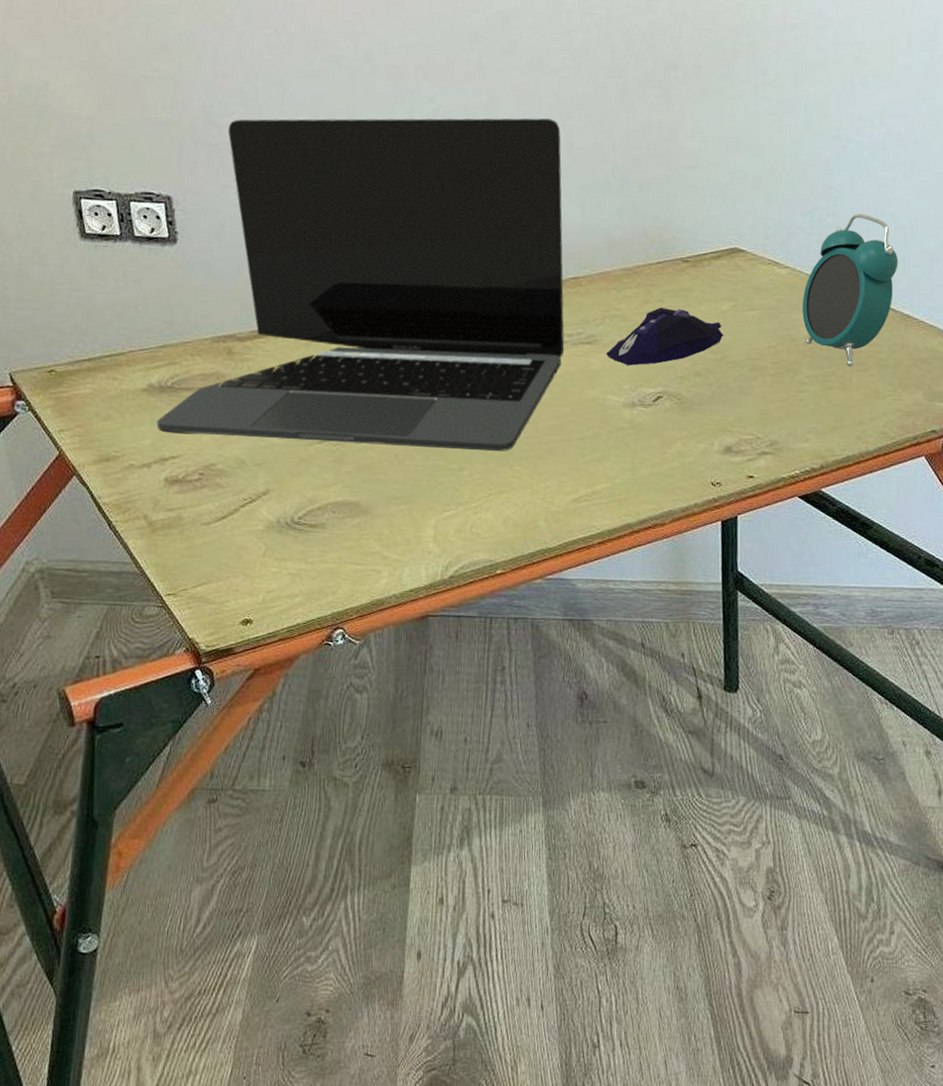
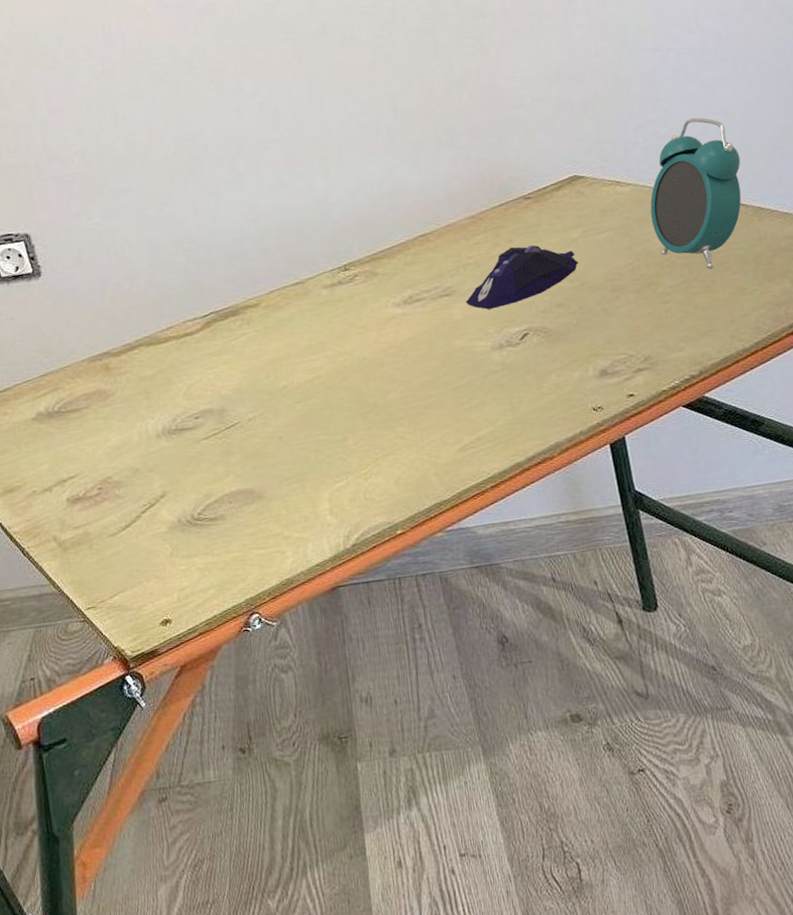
laptop: present [157,118,565,452] -> none [50,89,425,455]

